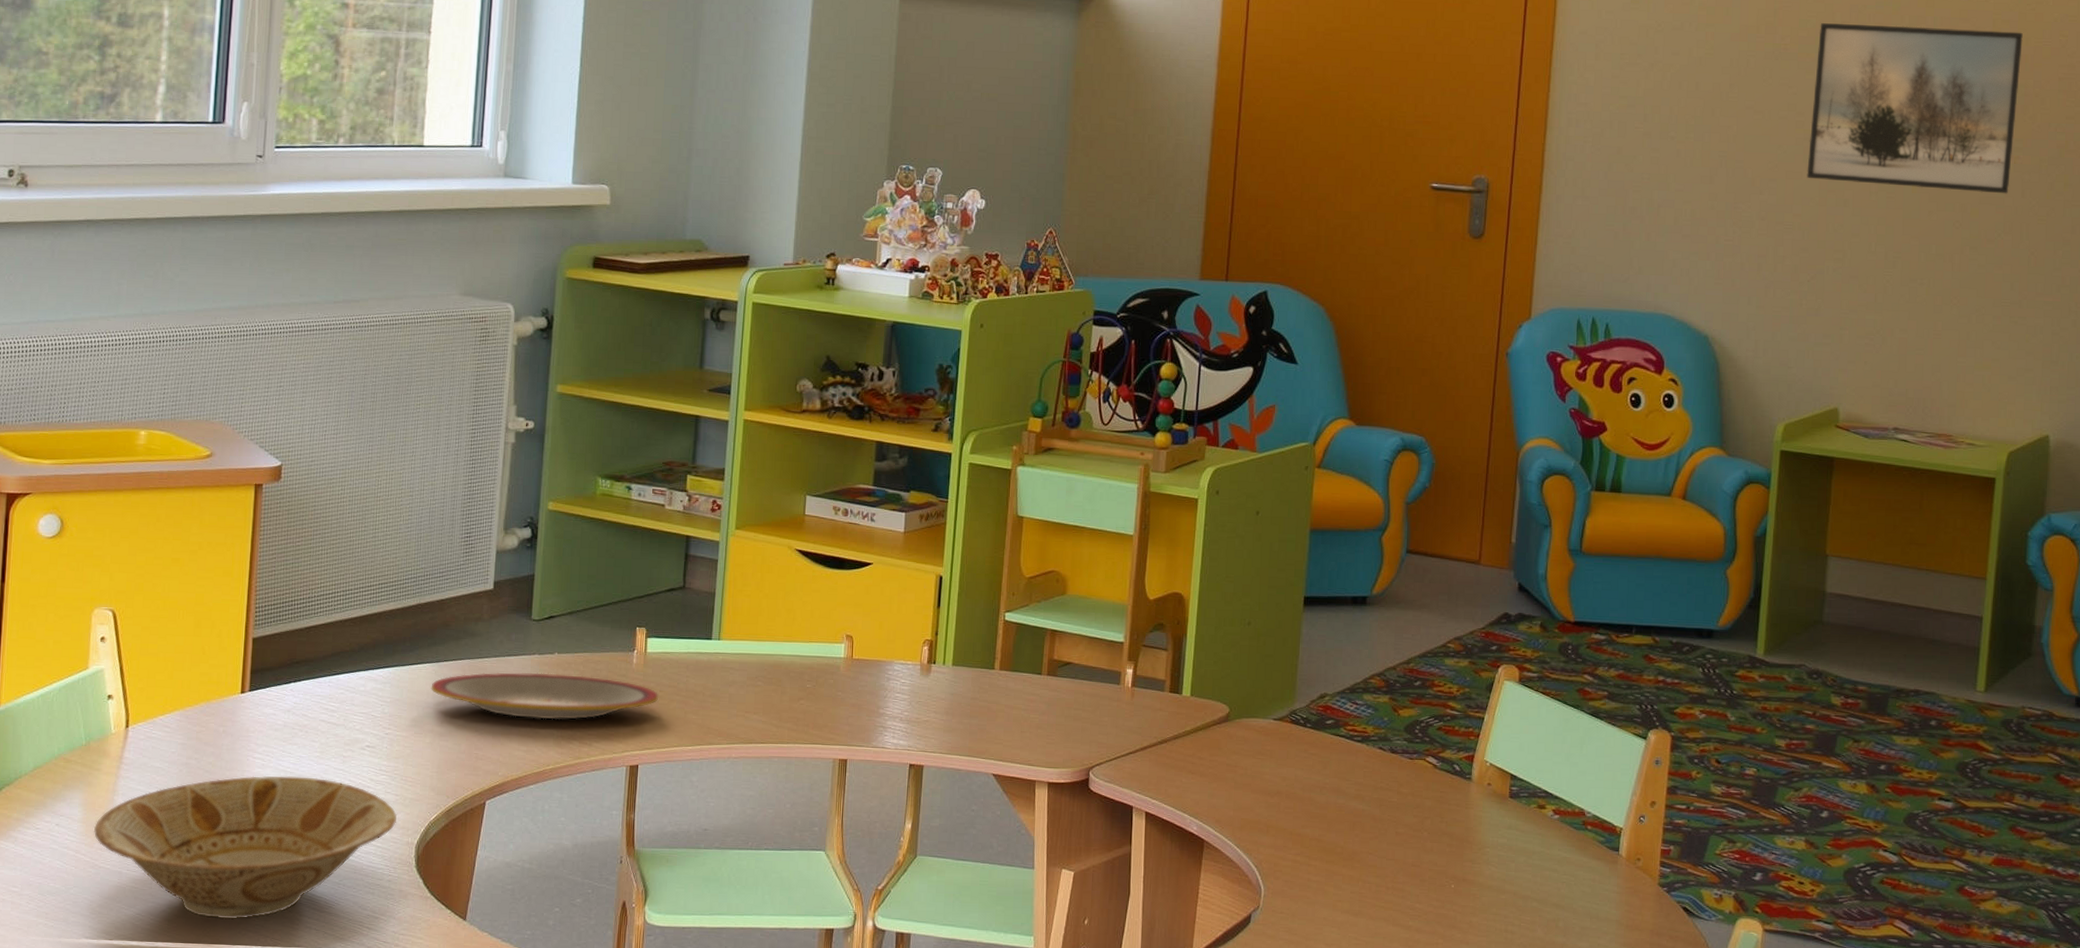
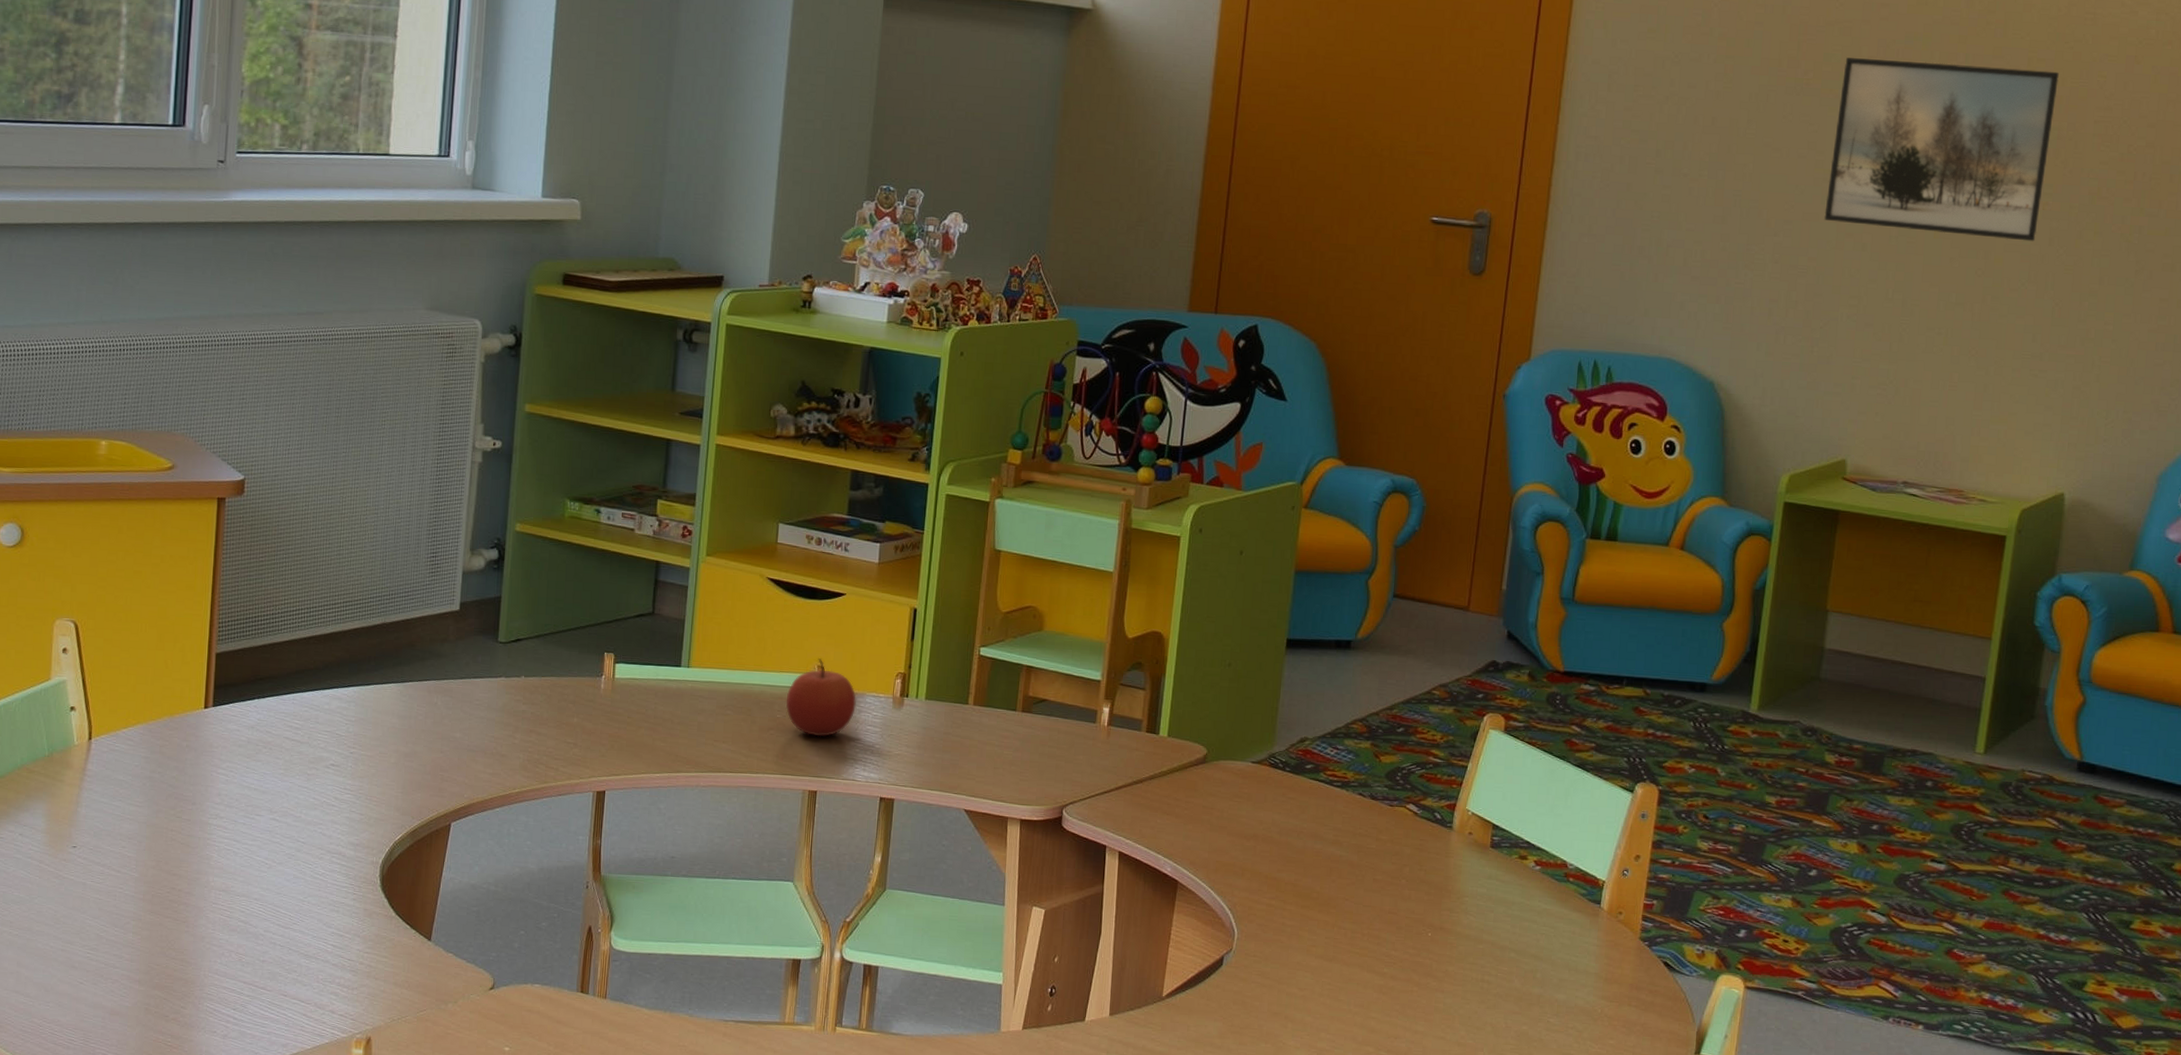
bowl: present [93,775,398,920] -> none [57,791,362,934]
plate: present [431,673,659,720] -> none [396,694,627,744]
apple: none [815,627,885,706] -> present [785,658,857,737]

